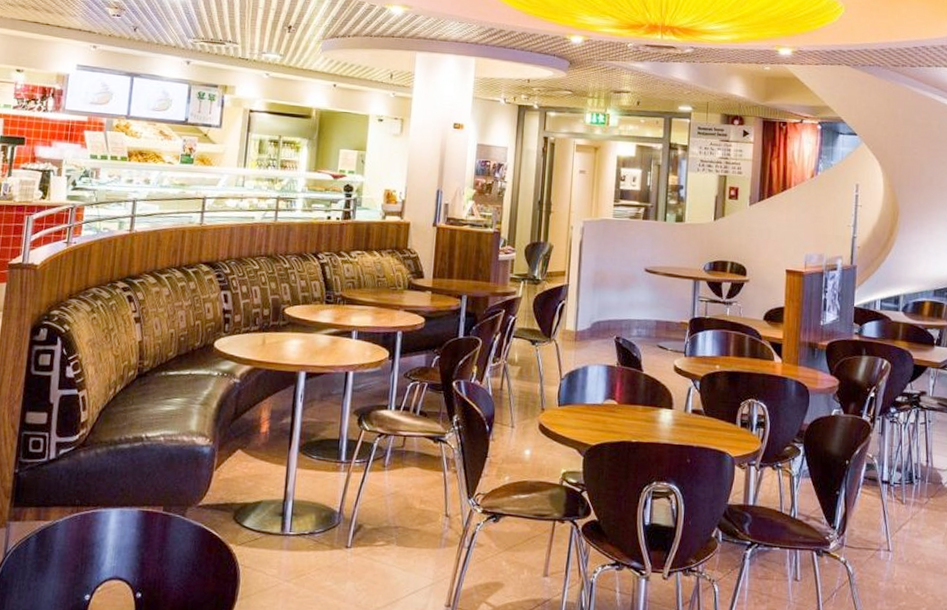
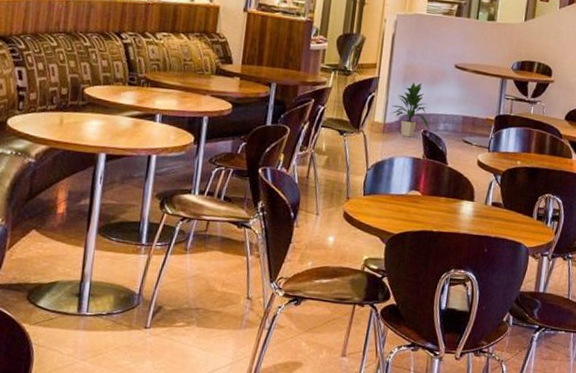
indoor plant: none [582,288,621,345] -> present [391,82,429,138]

